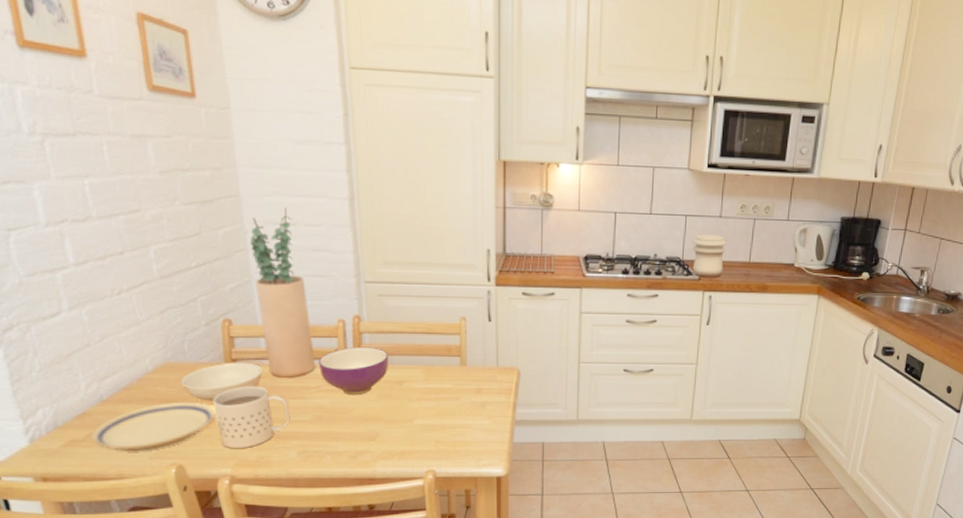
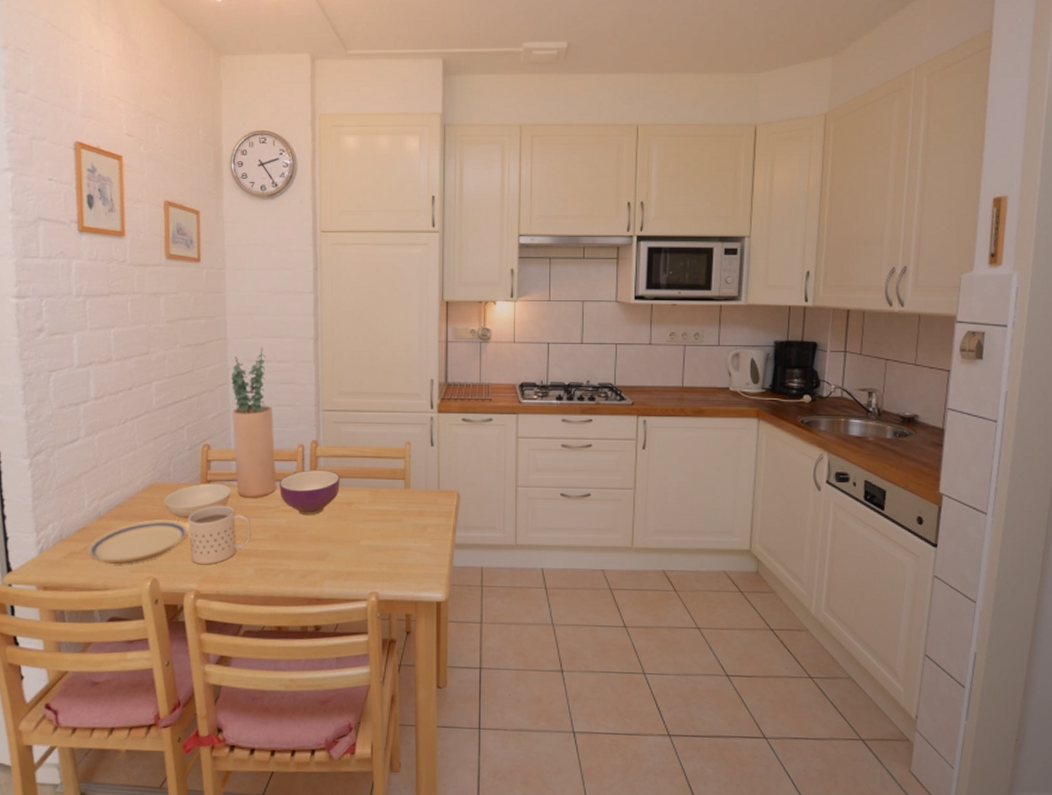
jar: present [692,234,726,277] -> none [625,361,657,402]

